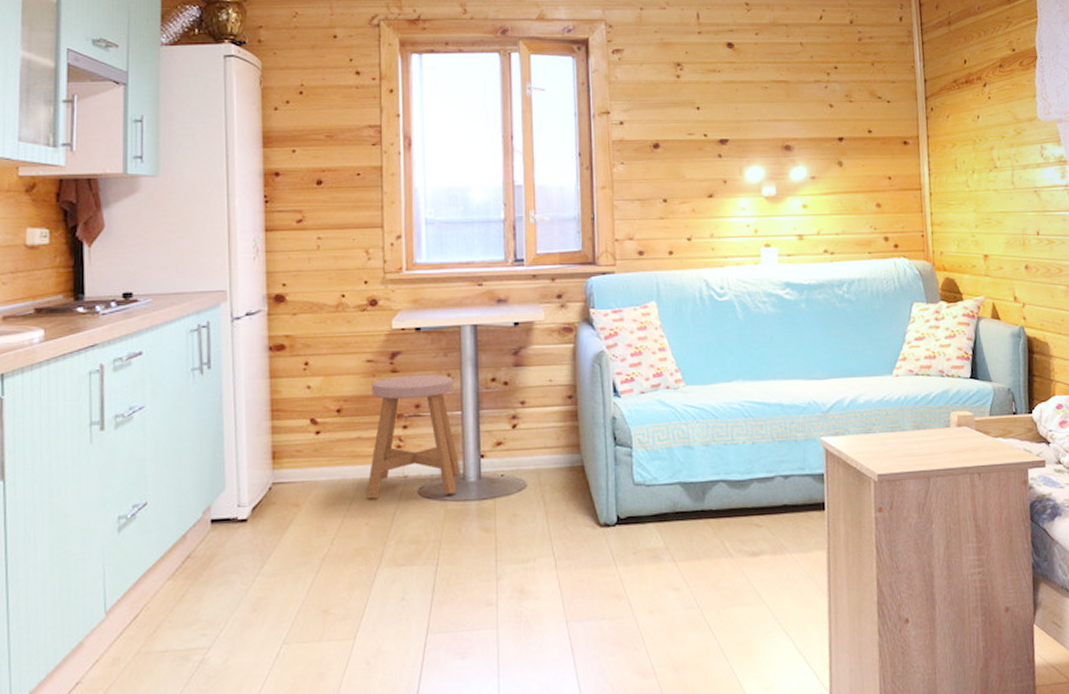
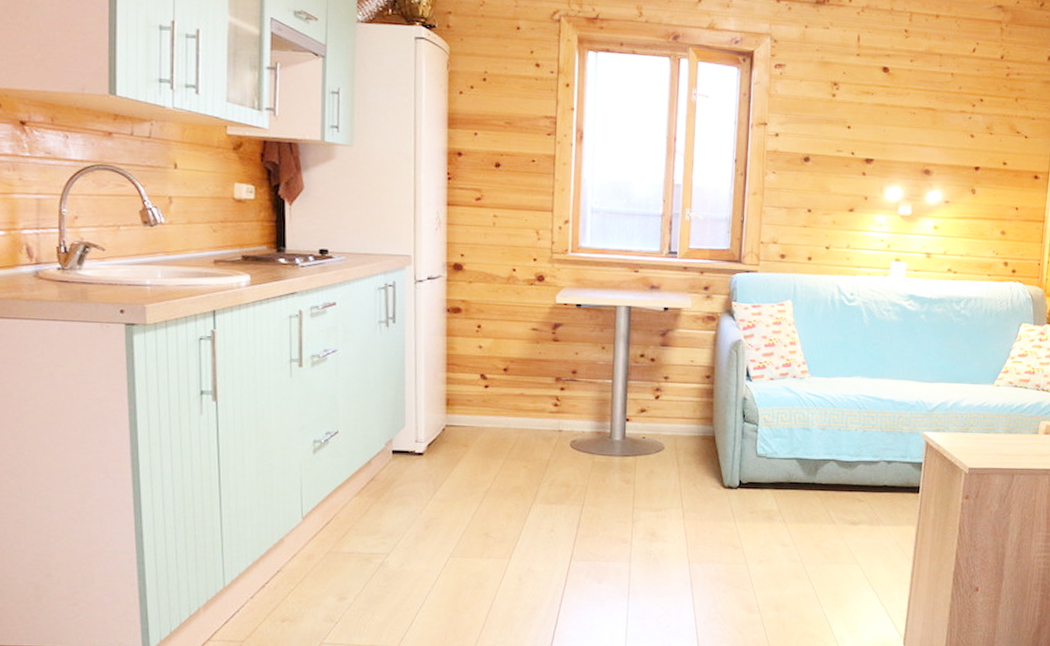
stool: present [365,374,461,499] -> none [525,344,608,449]

